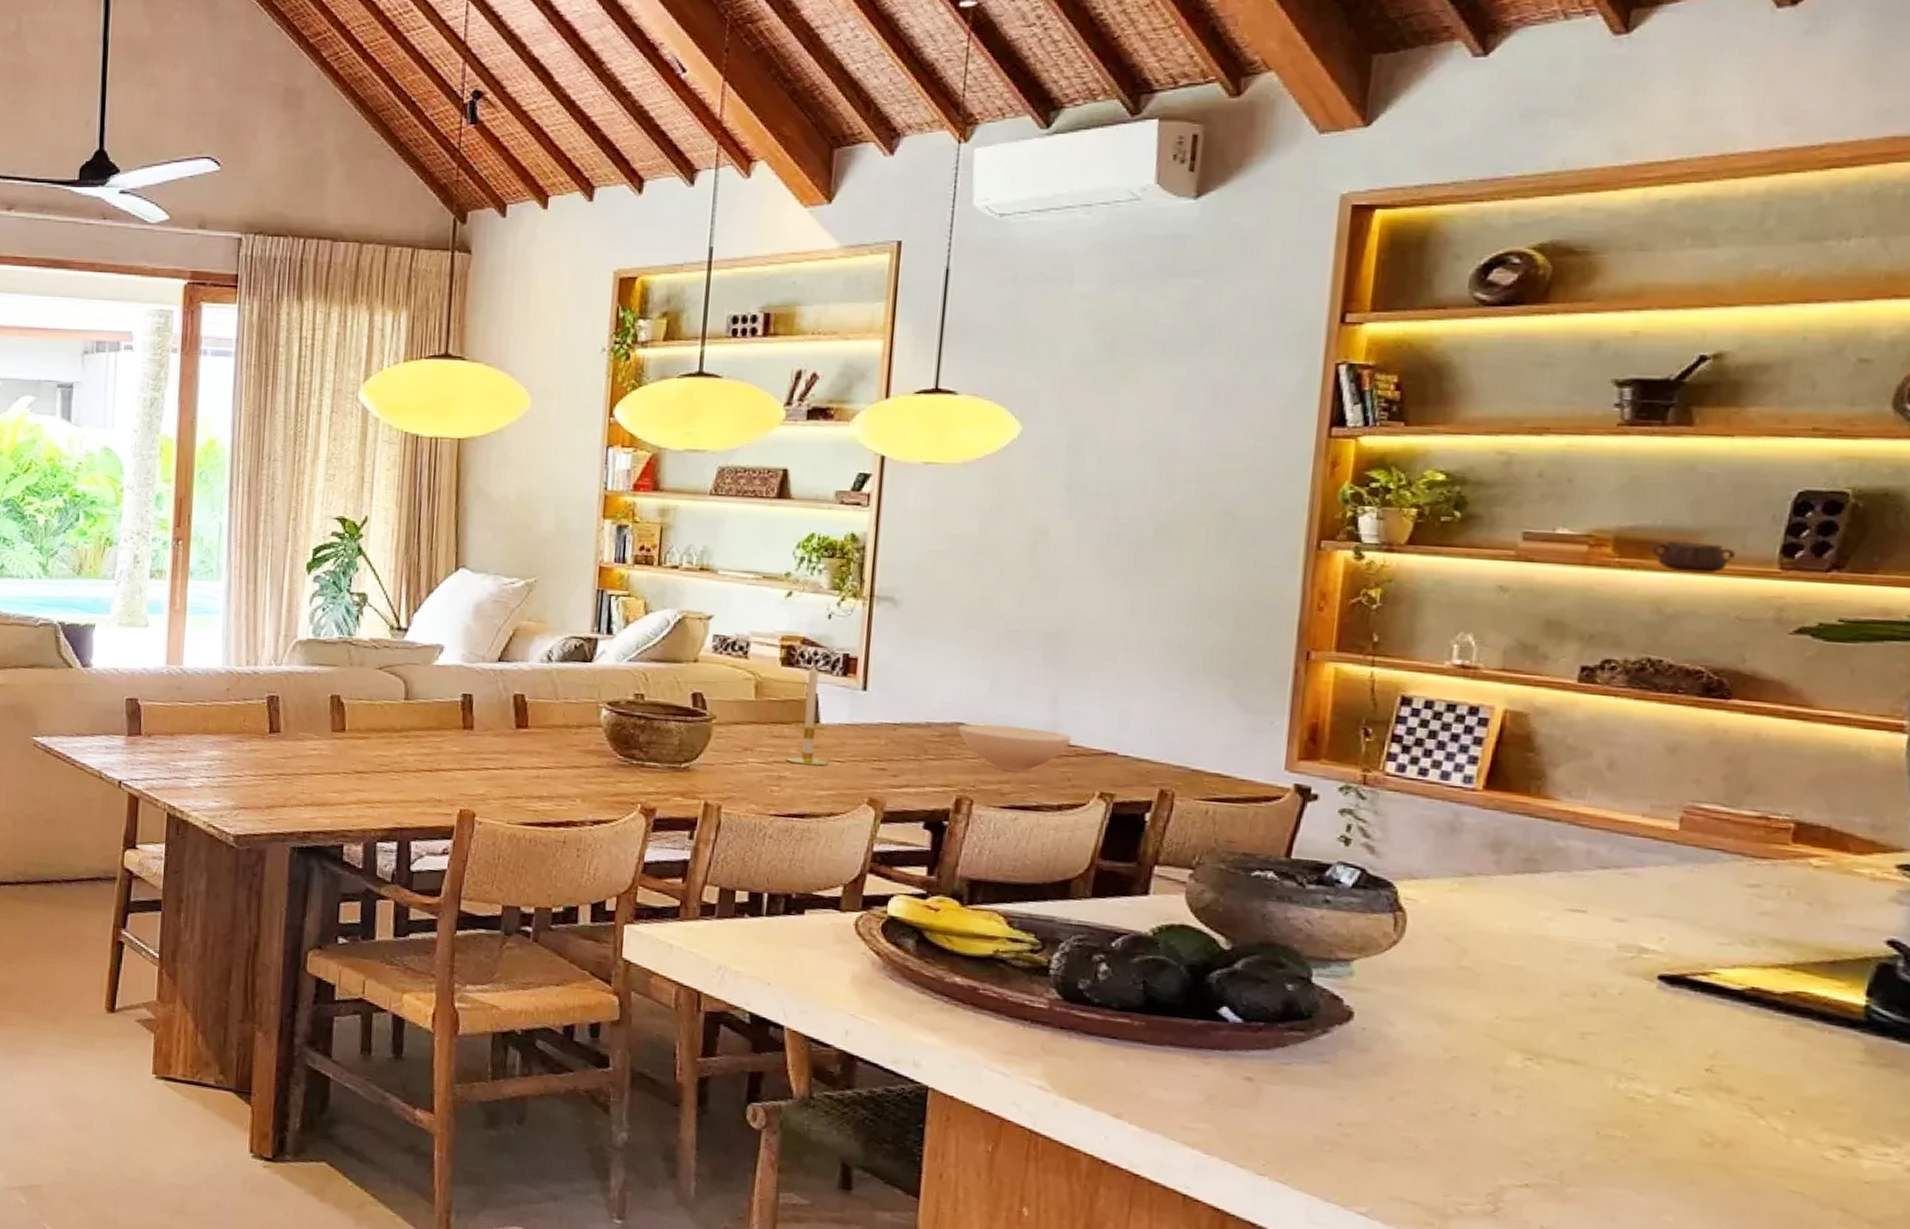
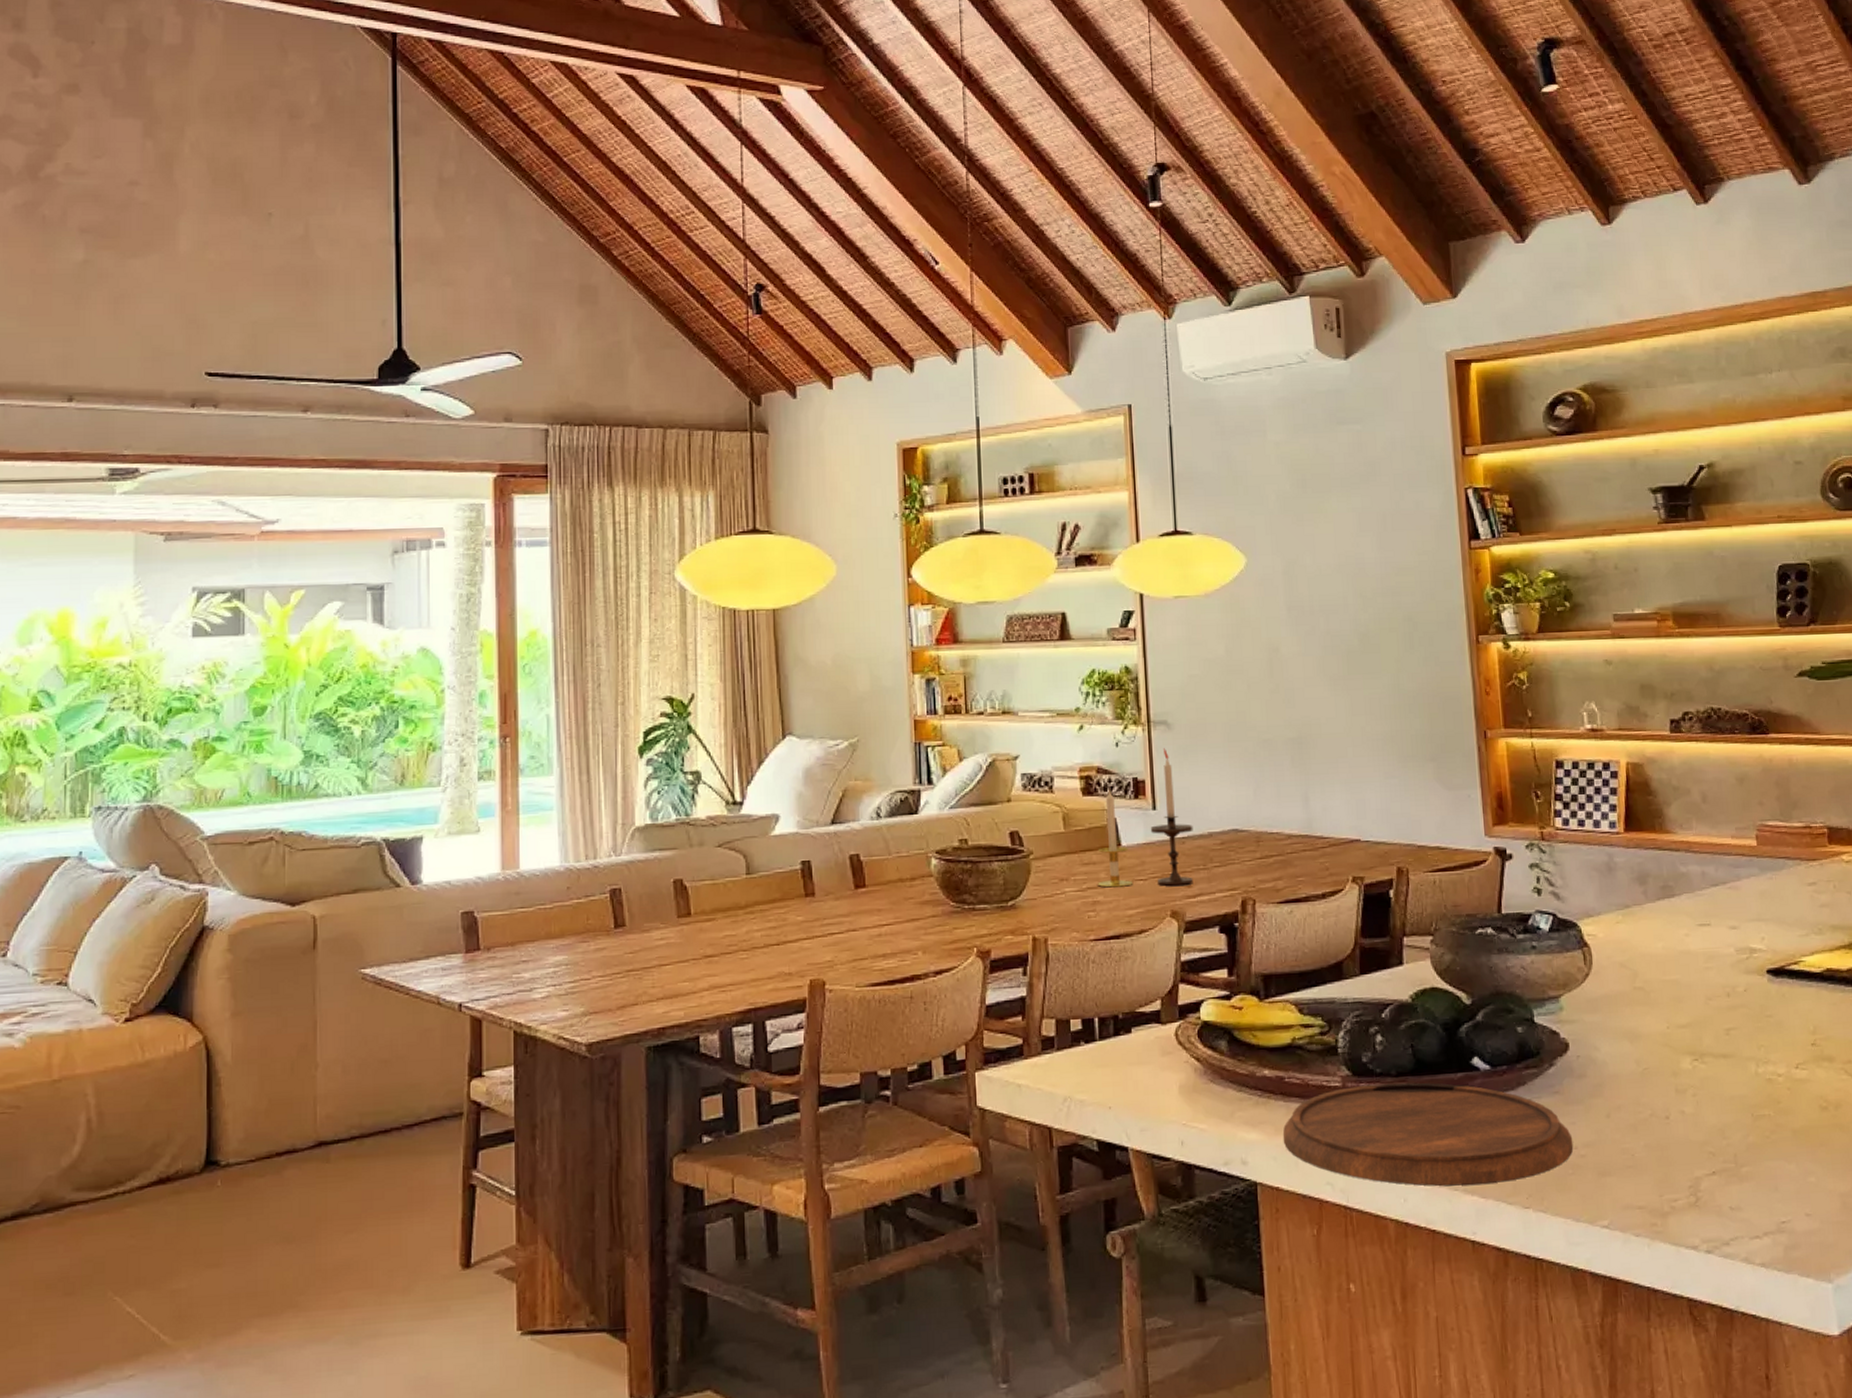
candlestick: none [856,626,909,774] -> present [1150,748,1194,887]
bowl: present [958,724,1072,772] -> none [1234,826,1324,868]
cutting board: none [966,1011,1338,1144] -> present [1282,1082,1573,1186]
pottery: present [1651,542,1735,574] -> none [1697,611,1750,636]

